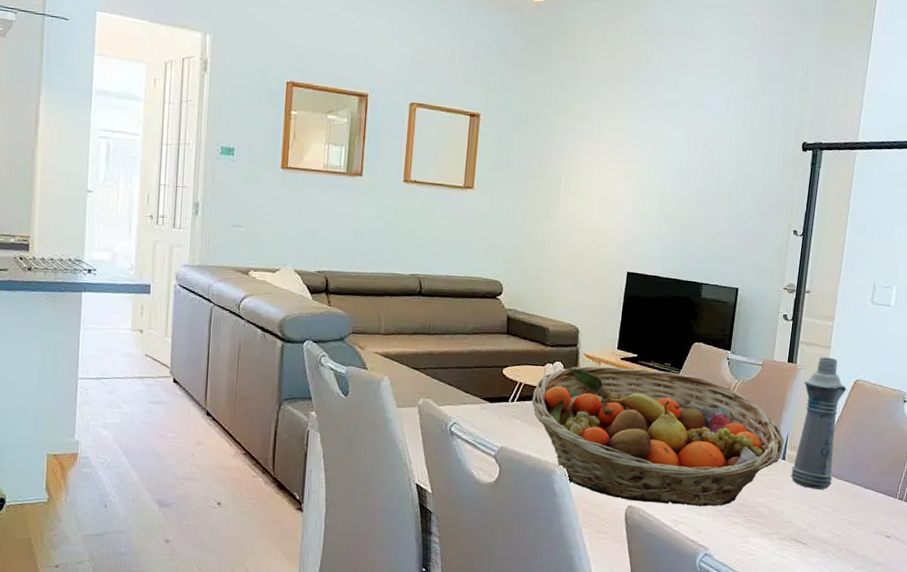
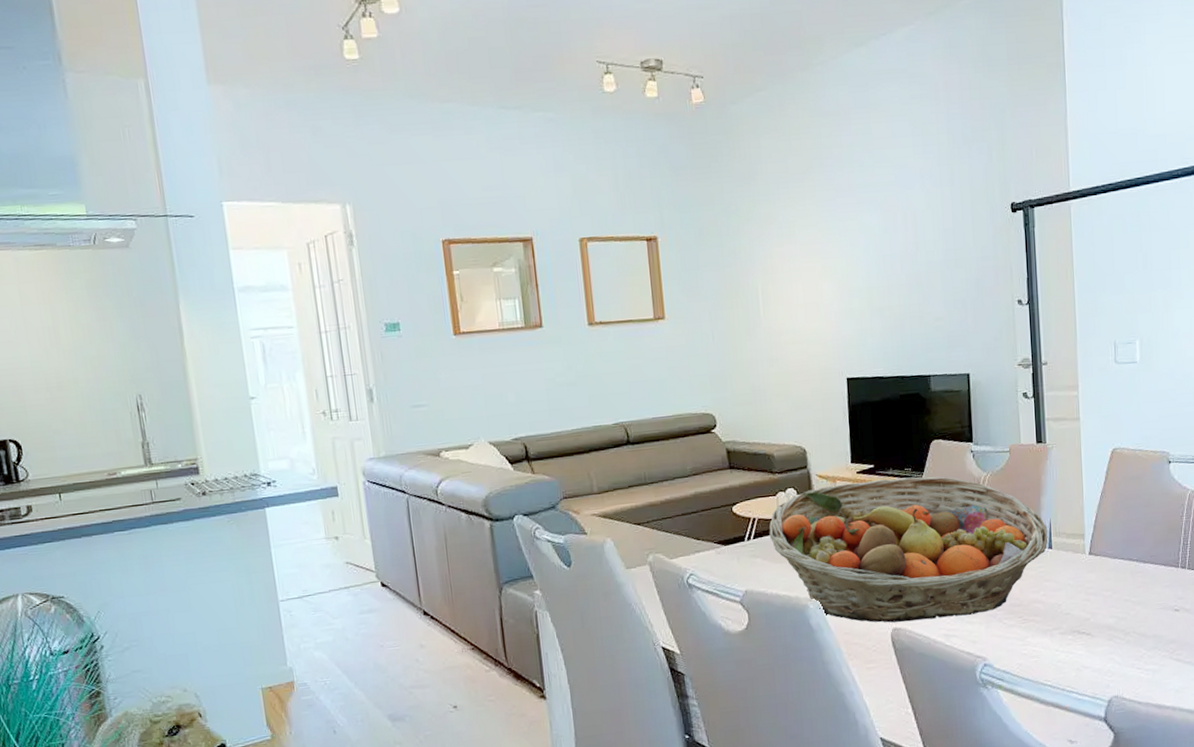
bottle: present [791,357,847,490] -> none [1057,429,1107,575]

